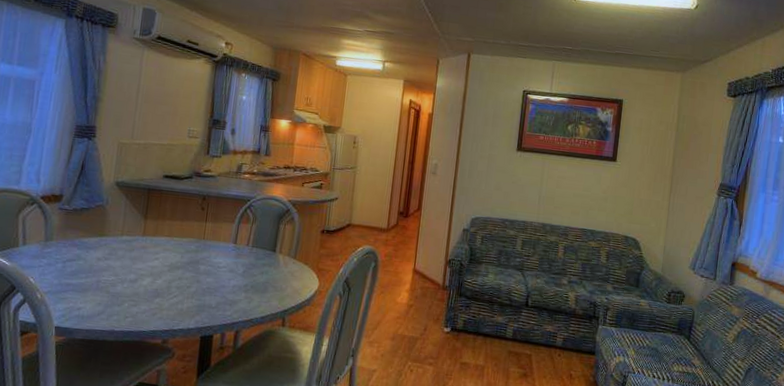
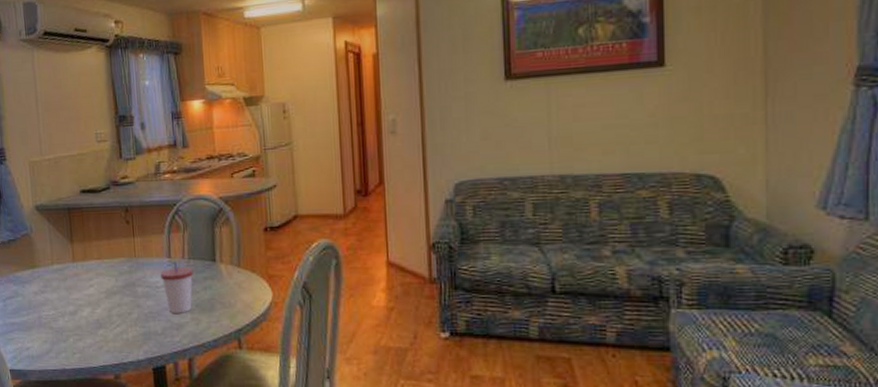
cup: none [223,247,255,292] -> present [160,261,194,313]

